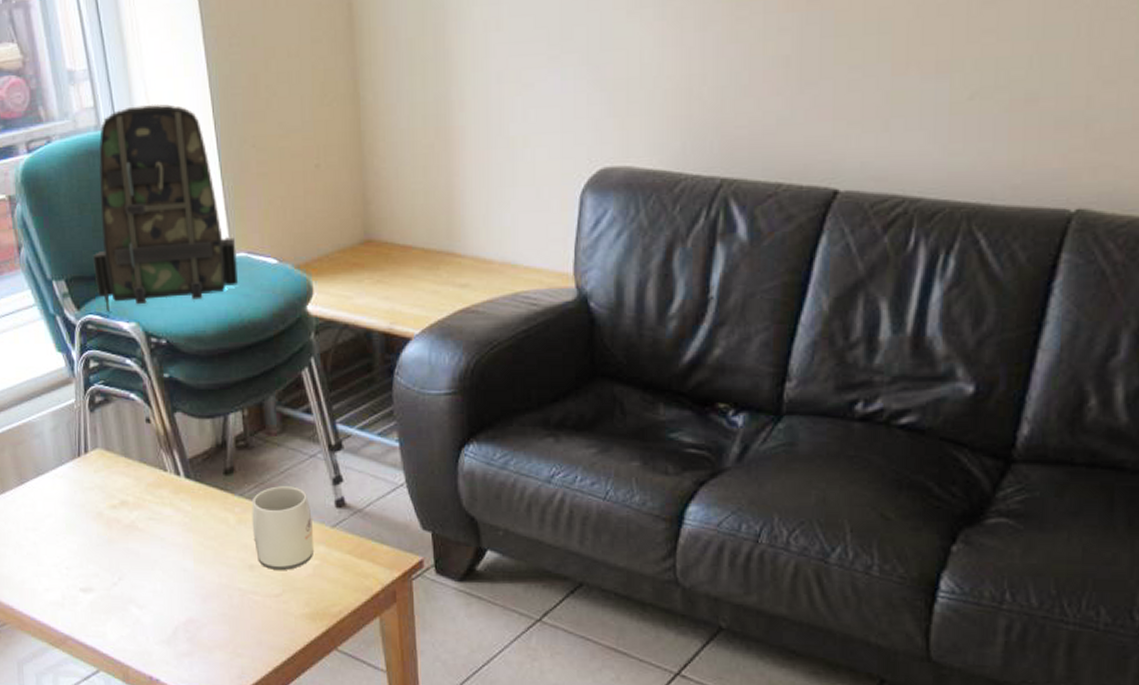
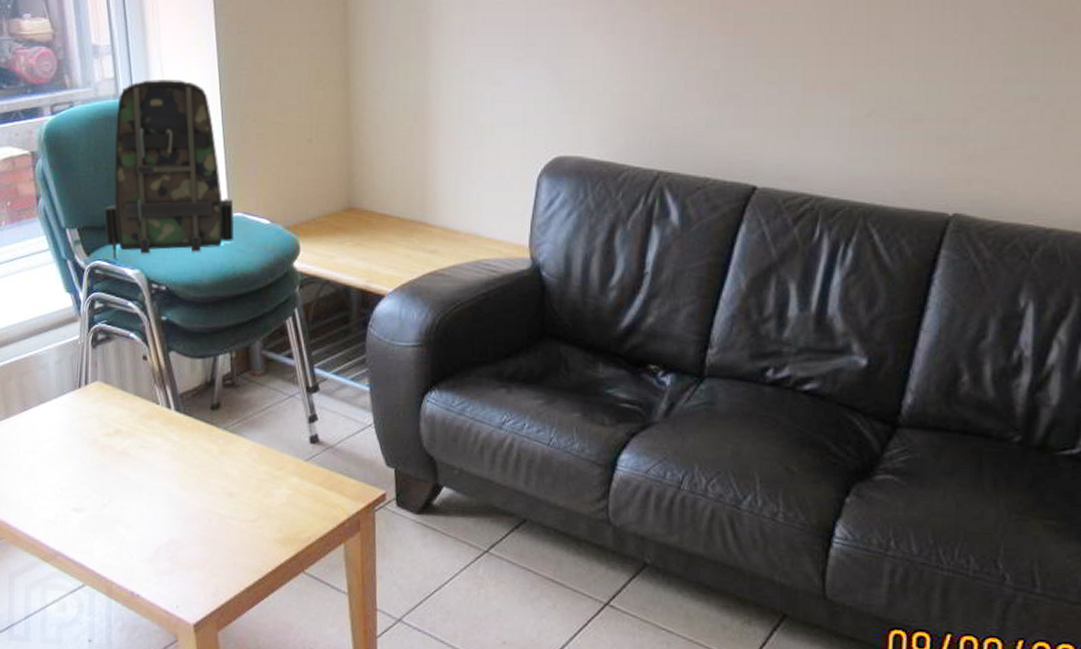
mug: present [251,486,313,570] -> none [234,422,288,498]

